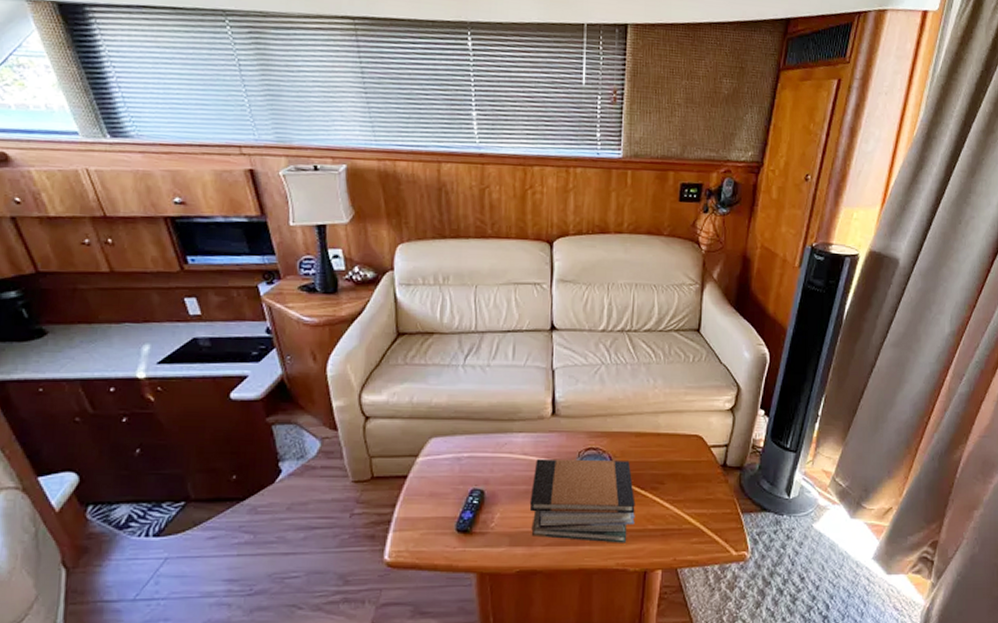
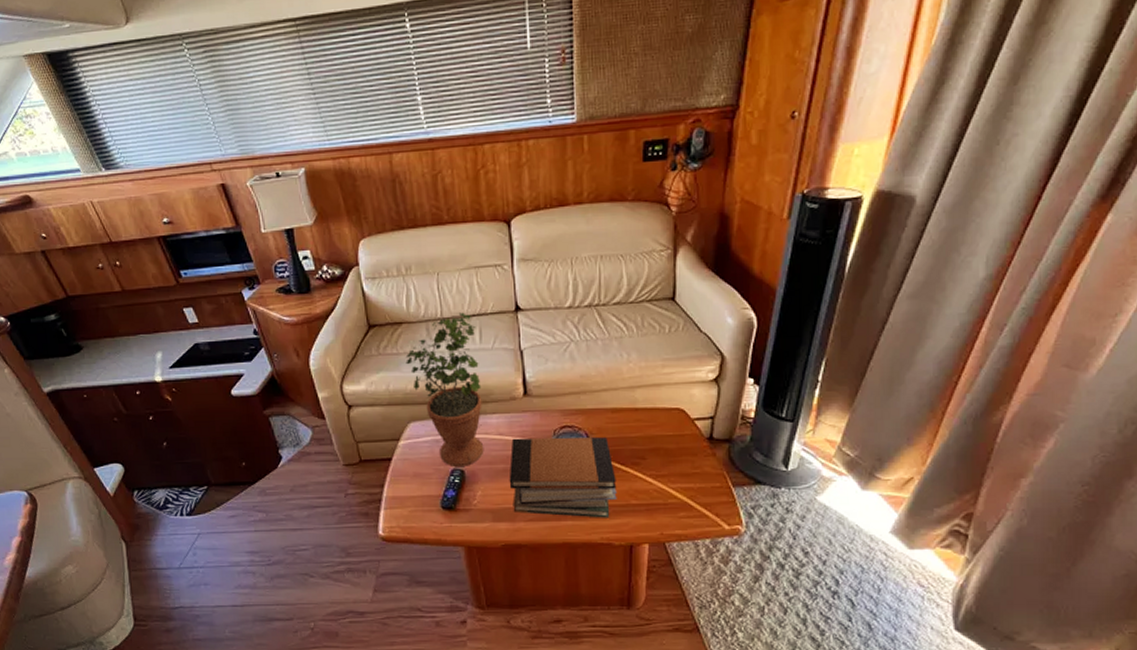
potted plant: none [433,327,510,486] -> present [405,312,484,466]

